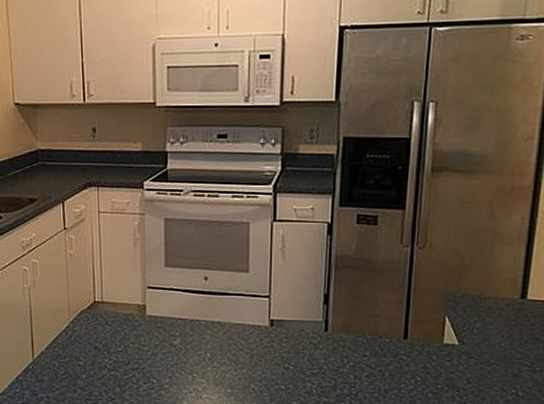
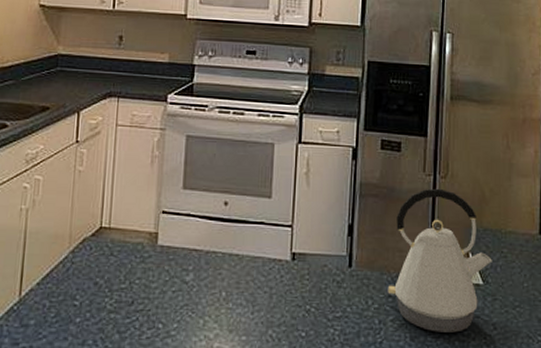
kettle: none [362,258,469,386] -> present [387,188,492,333]

